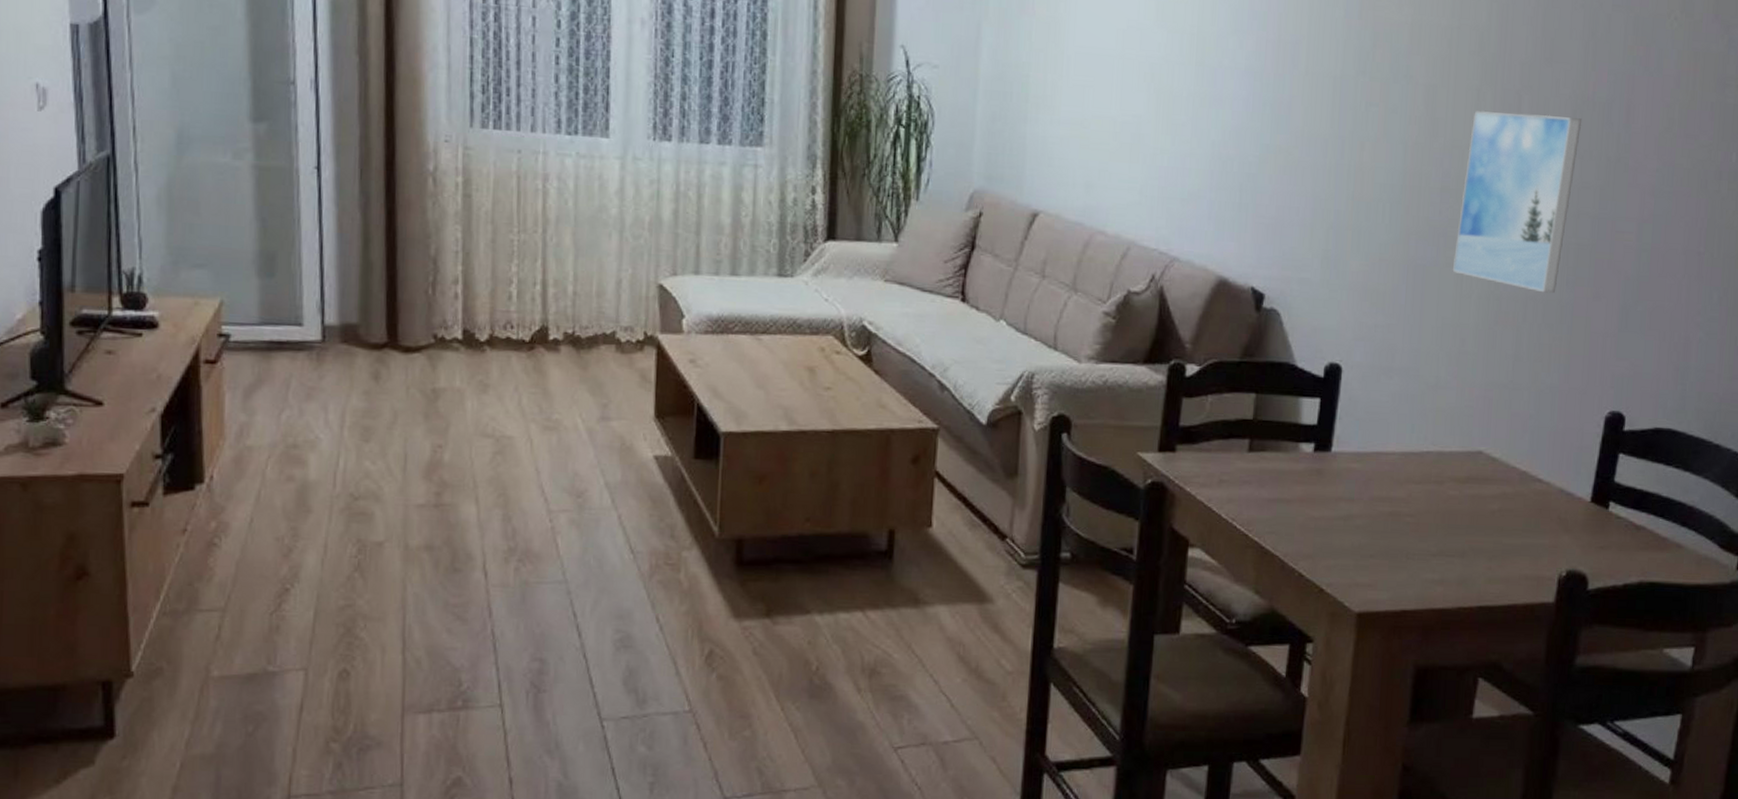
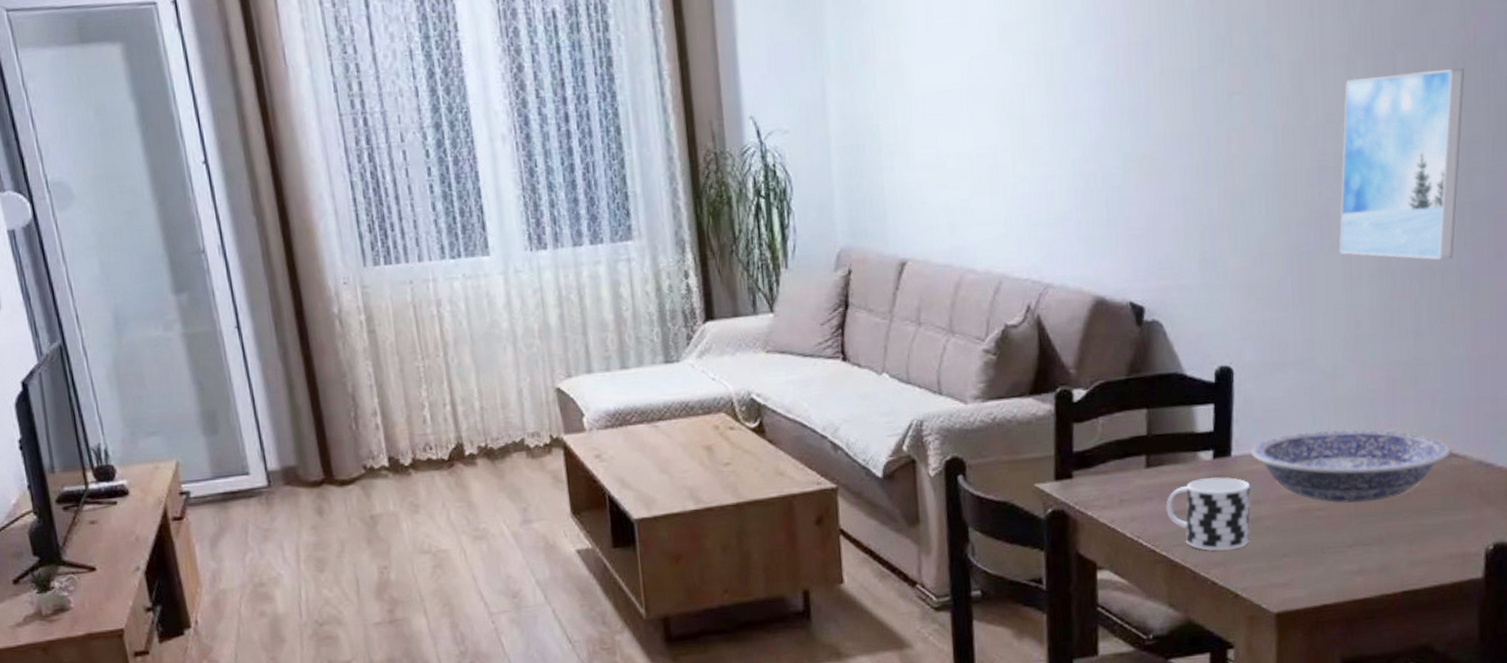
cup: none [1263,469,1347,544] -> present [1166,476,1251,551]
bowl: none [1350,437,1536,515] -> present [1251,429,1451,504]

